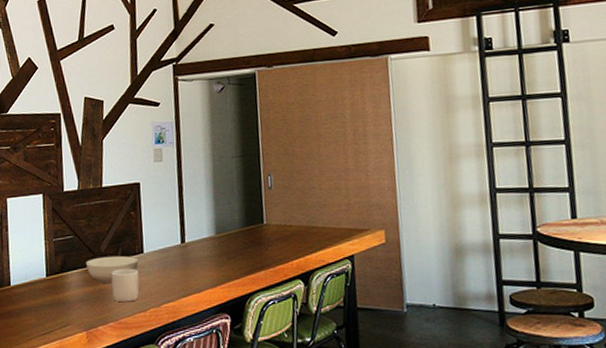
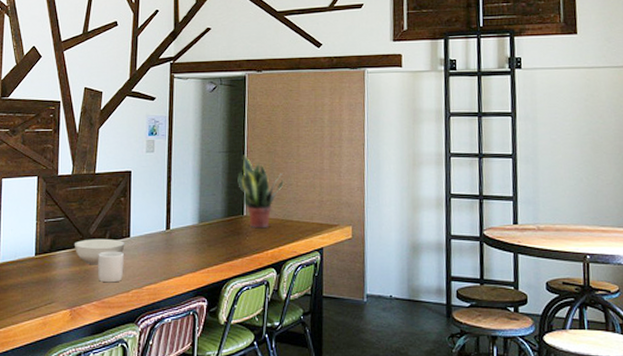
potted plant: none [254,158,306,237] -> present [237,154,284,229]

